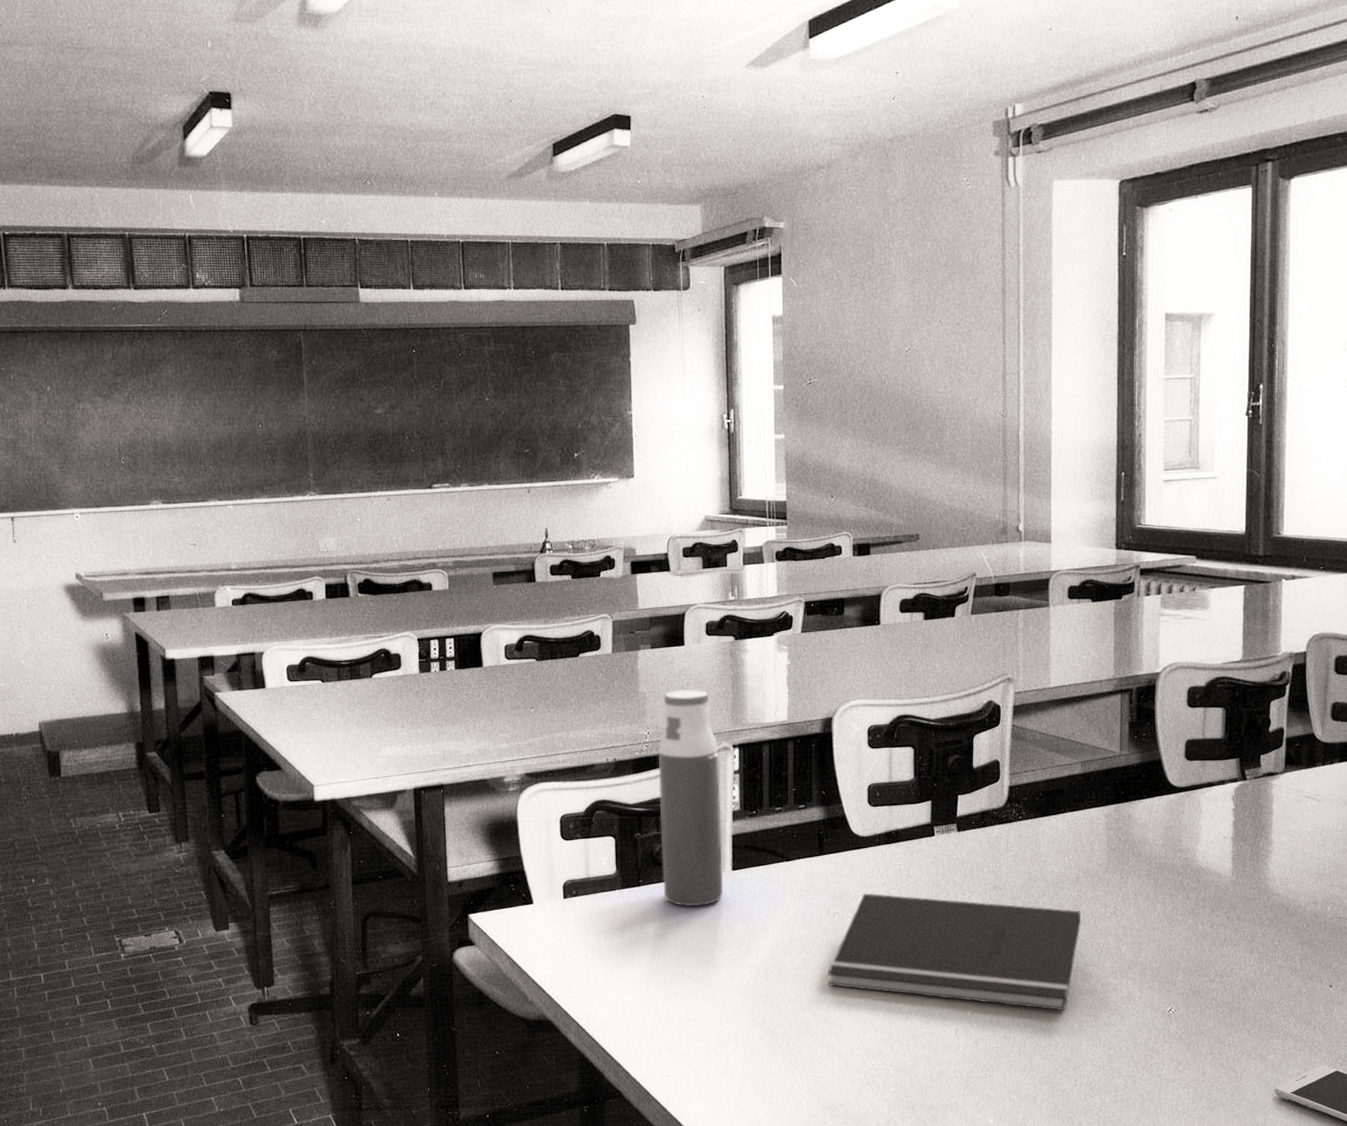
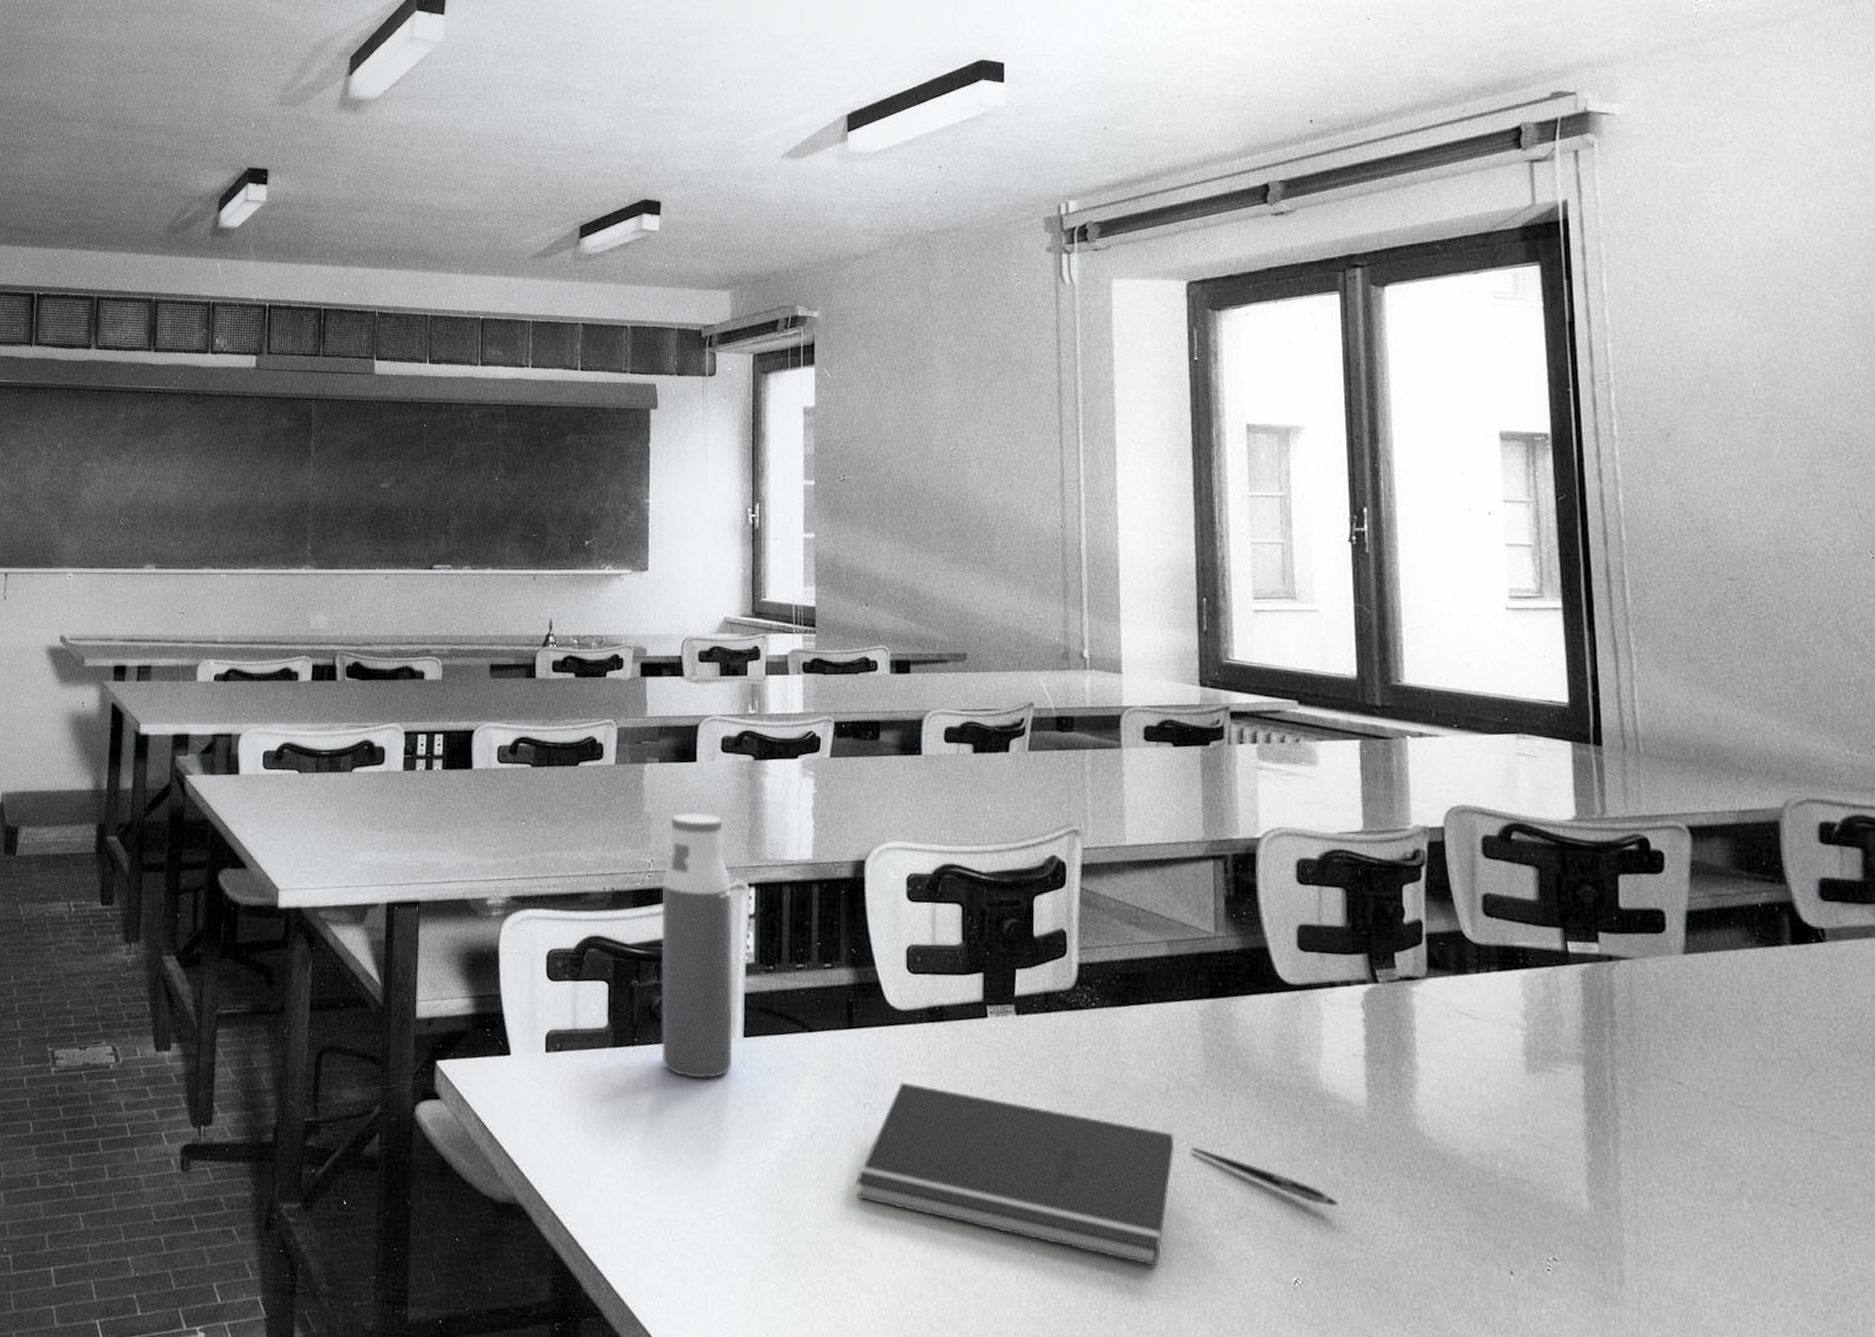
pen: none [1095,919,1206,952] -> present [1192,1146,1339,1206]

